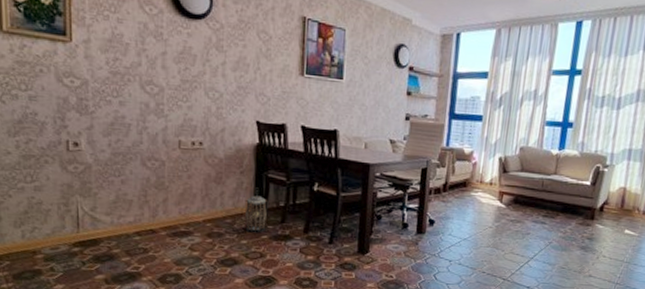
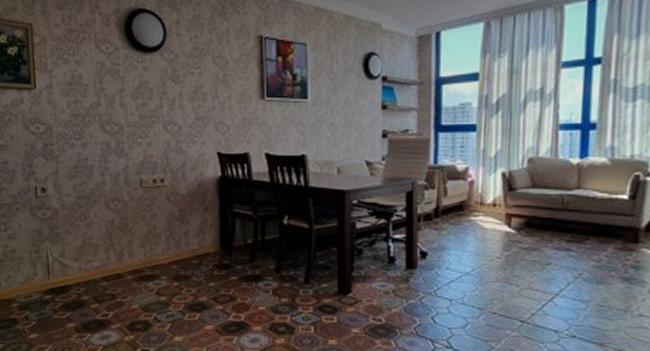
lantern: present [245,187,267,233] -> none [210,224,234,274]

